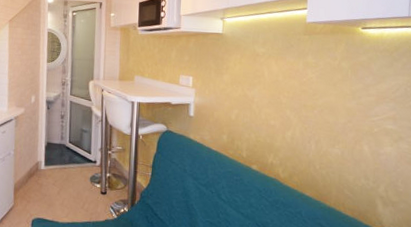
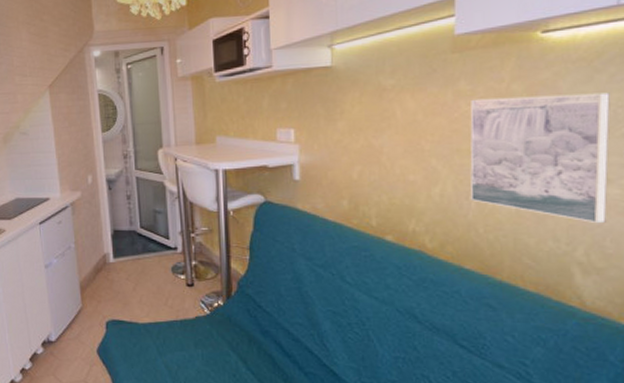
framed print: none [311,69,403,169] -> present [469,92,611,224]

